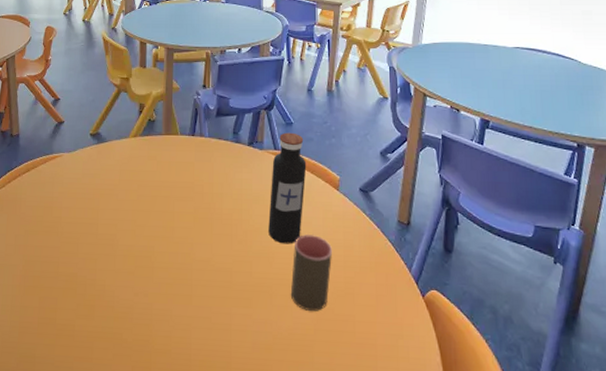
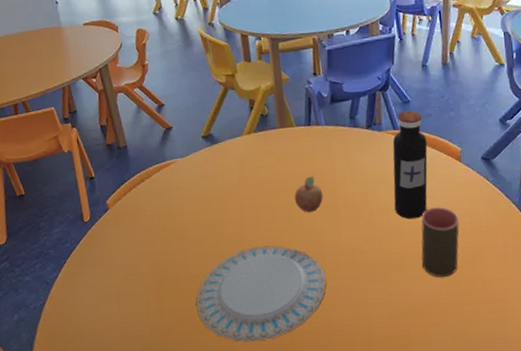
plate: none [59,252,192,355] -> present [196,245,327,342]
fruit: none [170,185,199,224] -> present [294,175,323,213]

